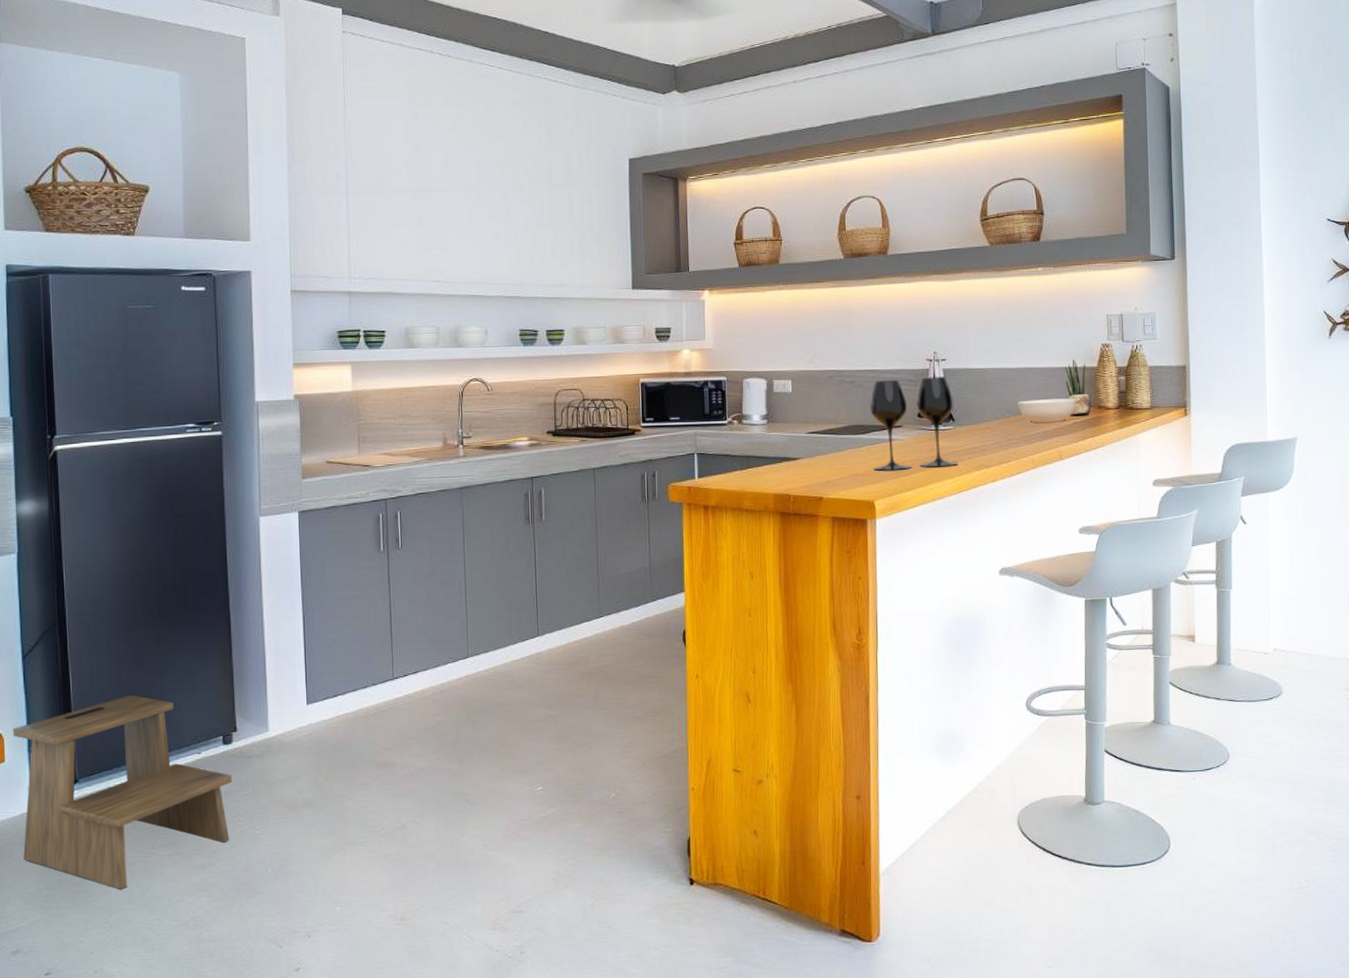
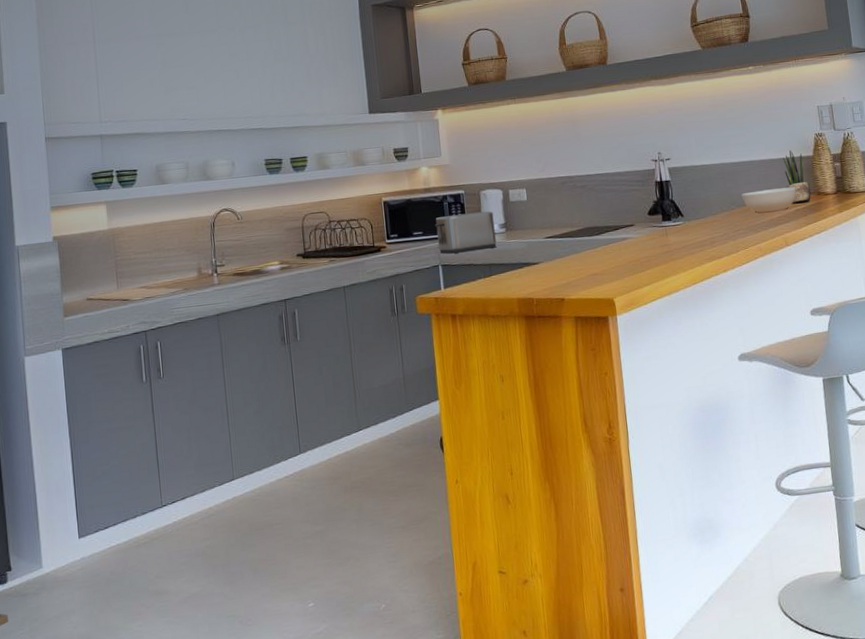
toaster: none [693,400,756,443] -> present [434,210,497,255]
wine glass: present [870,376,959,471] -> none [602,175,691,269]

